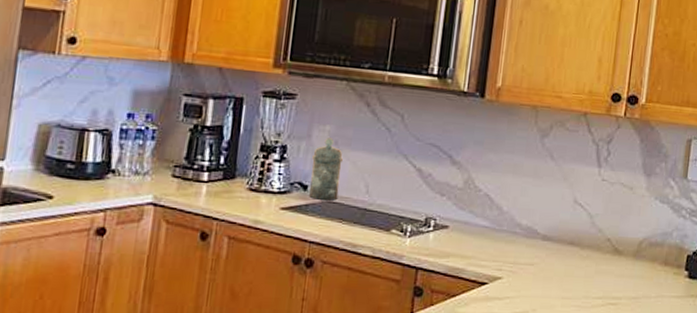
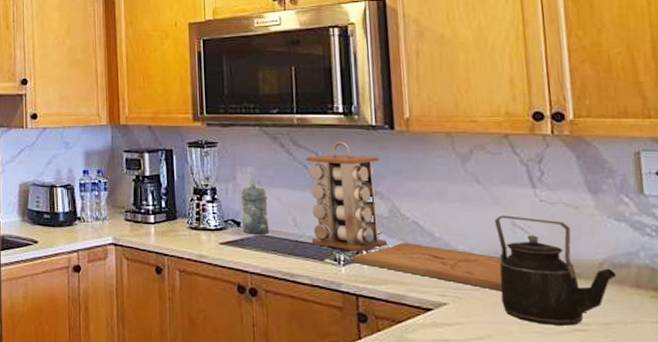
spice rack: none [380,105,465,223] -> present [305,141,387,252]
cutting board: none [418,214,558,265] -> present [352,242,503,290]
kettle: none [551,192,651,300] -> present [494,215,617,326]

